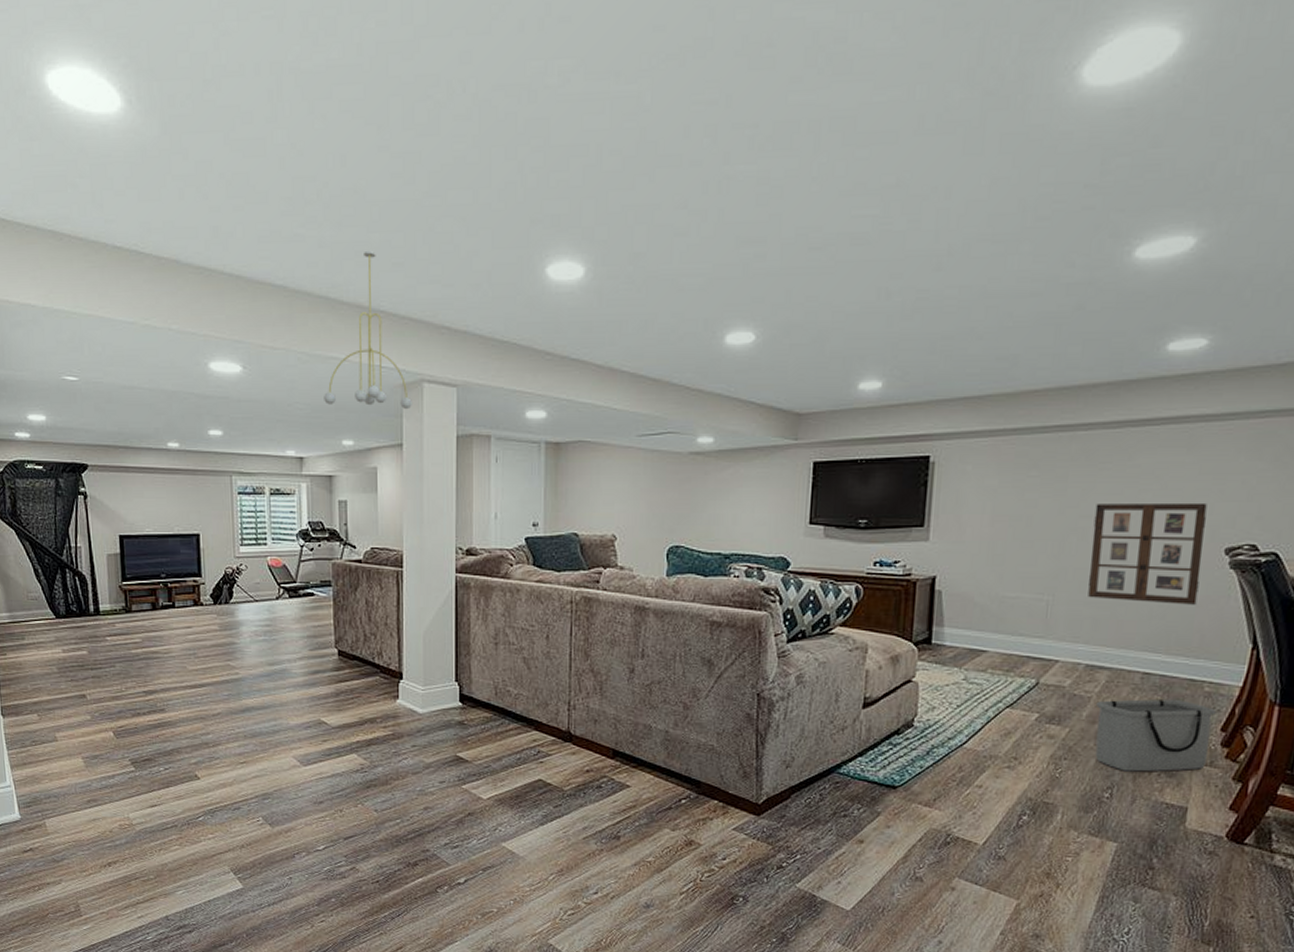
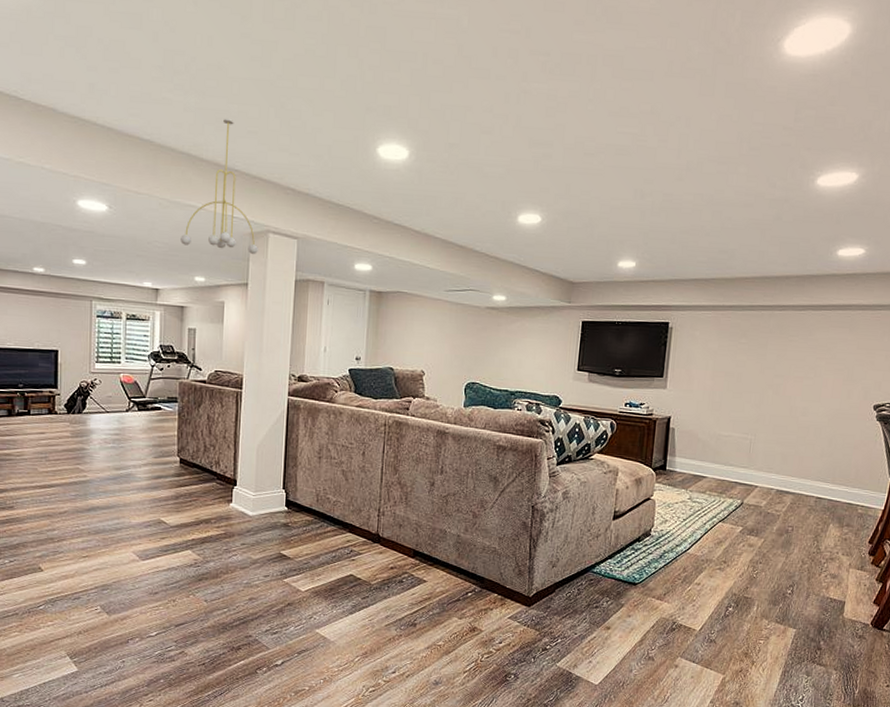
picture frame: present [1088,502,1207,605] -> none [779,367,862,447]
storage bin: present [1095,699,1217,772] -> none [781,517,866,574]

